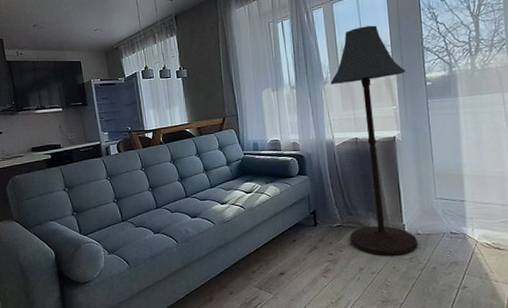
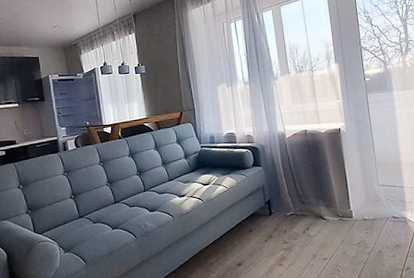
floor lamp: present [330,25,418,256] -> none [280,26,365,242]

